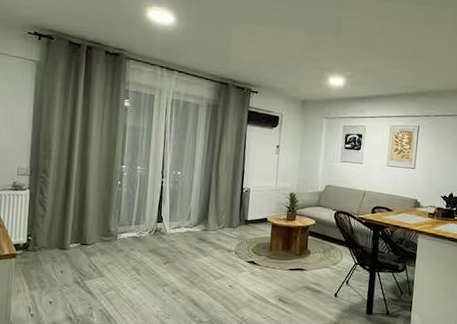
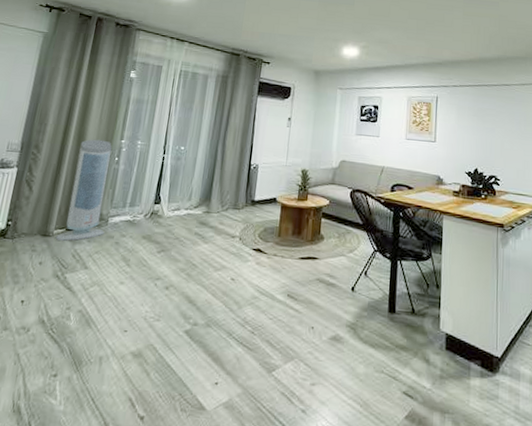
air purifier: none [72,164,115,254] -> present [55,139,112,241]

